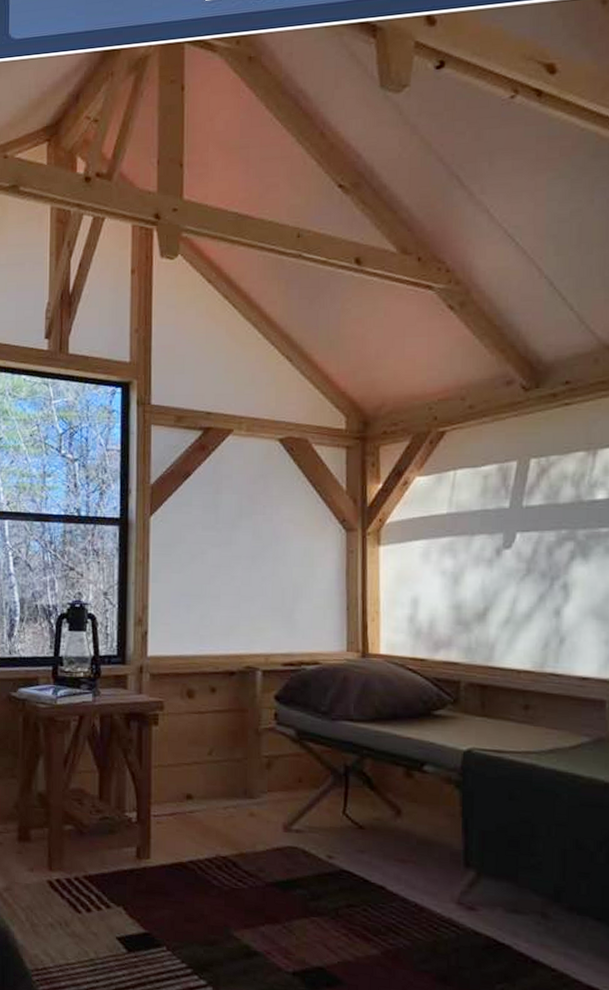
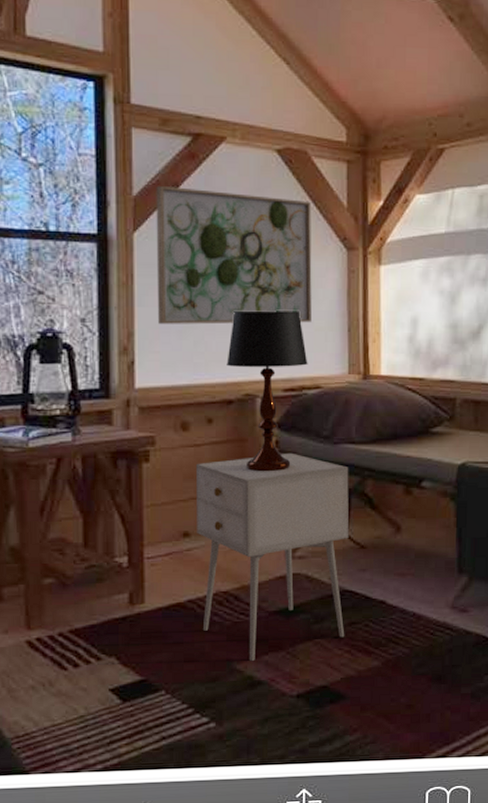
wall art: none [169,474,312,601] -> present [156,185,312,325]
nightstand: none [199,725,347,930] -> present [195,452,350,661]
table lamp: none [230,587,307,743] -> present [227,310,308,472]

